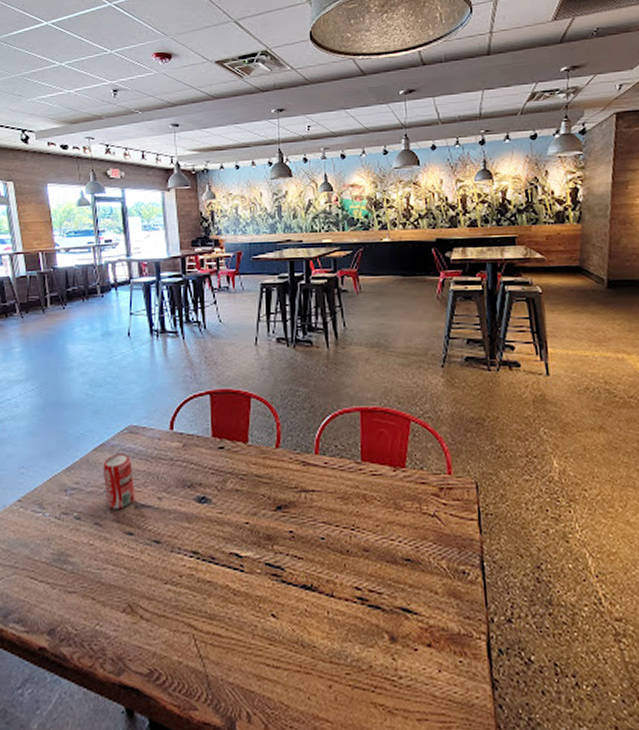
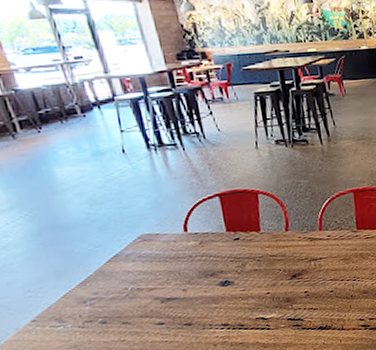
beverage can: present [102,454,135,509] -> none [120,259,160,308]

